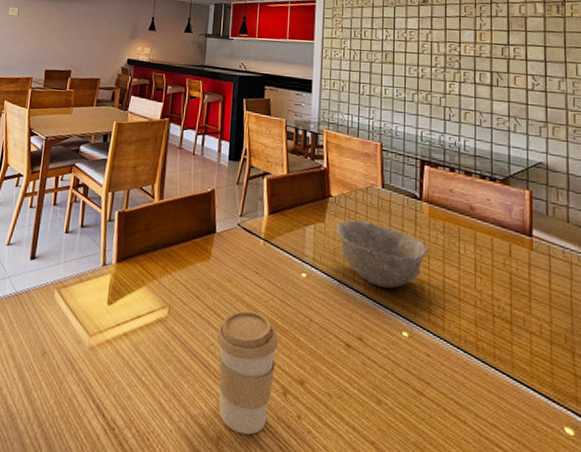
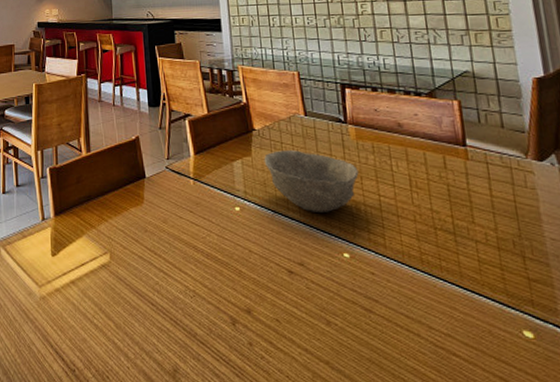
coffee cup: present [216,310,279,435] -> none [159,248,221,366]

